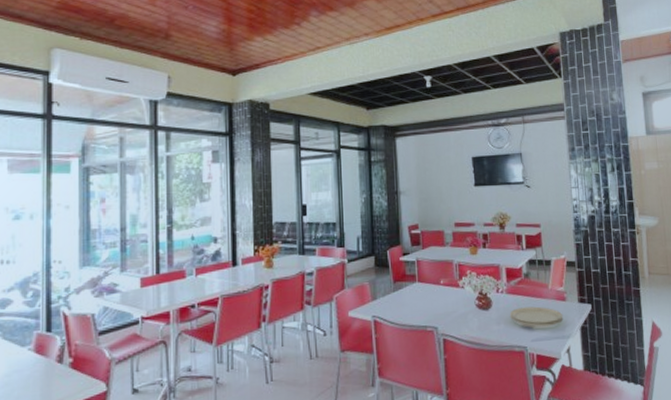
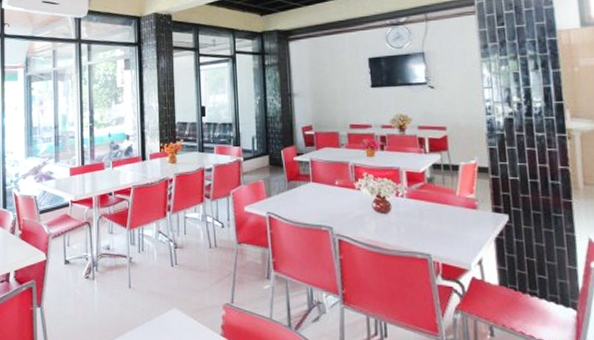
plate: present [509,306,564,330] -> none [410,213,474,238]

